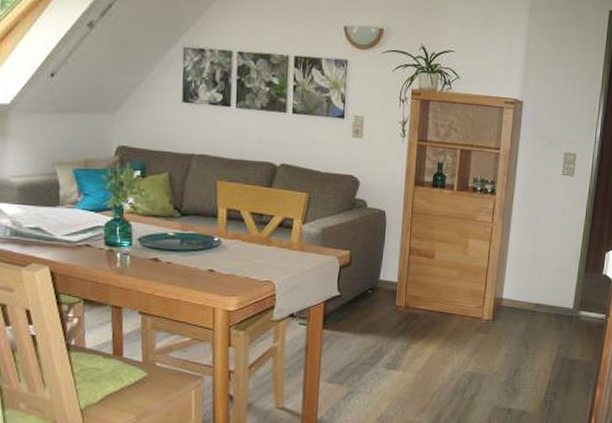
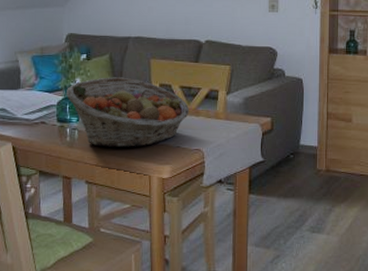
fruit basket: none [116,198,261,277] -> present [66,77,190,148]

